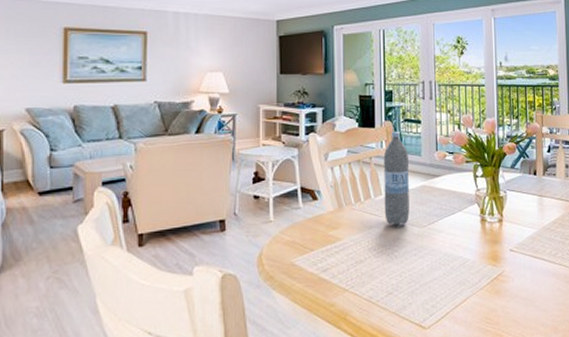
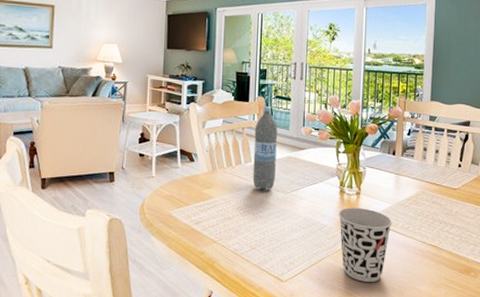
cup: none [481,236,539,320] -> present [338,208,393,282]

